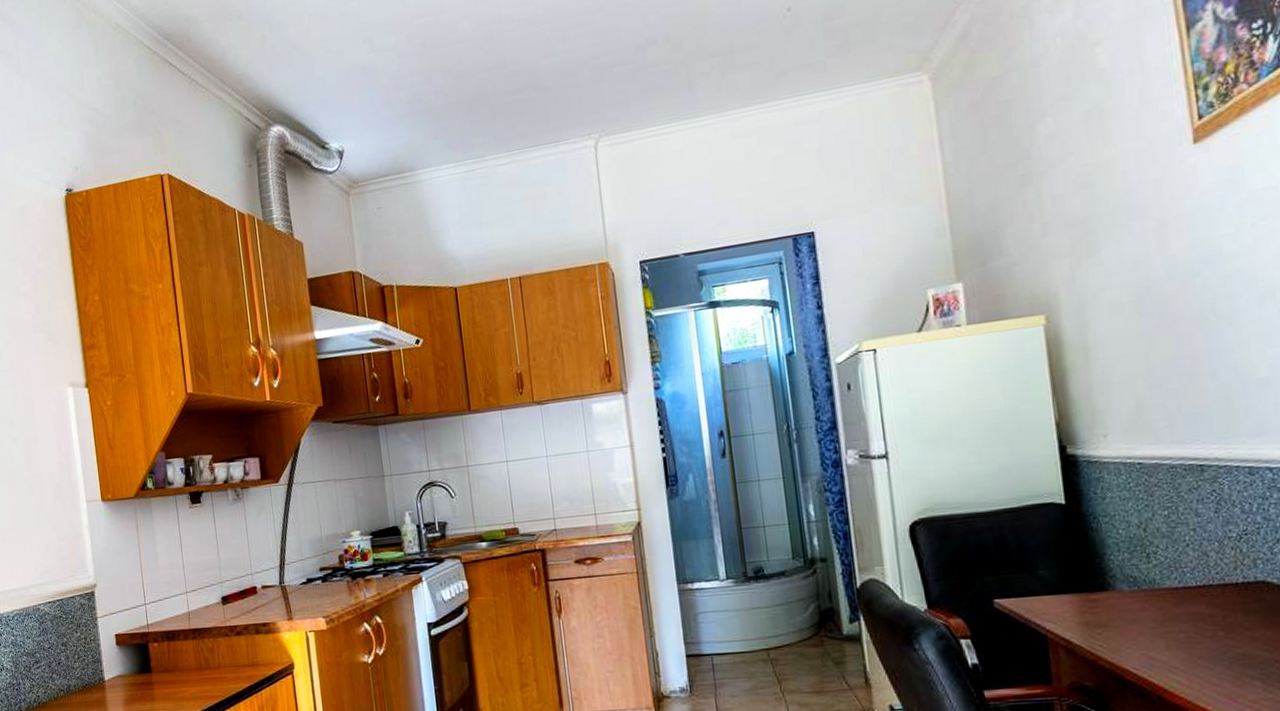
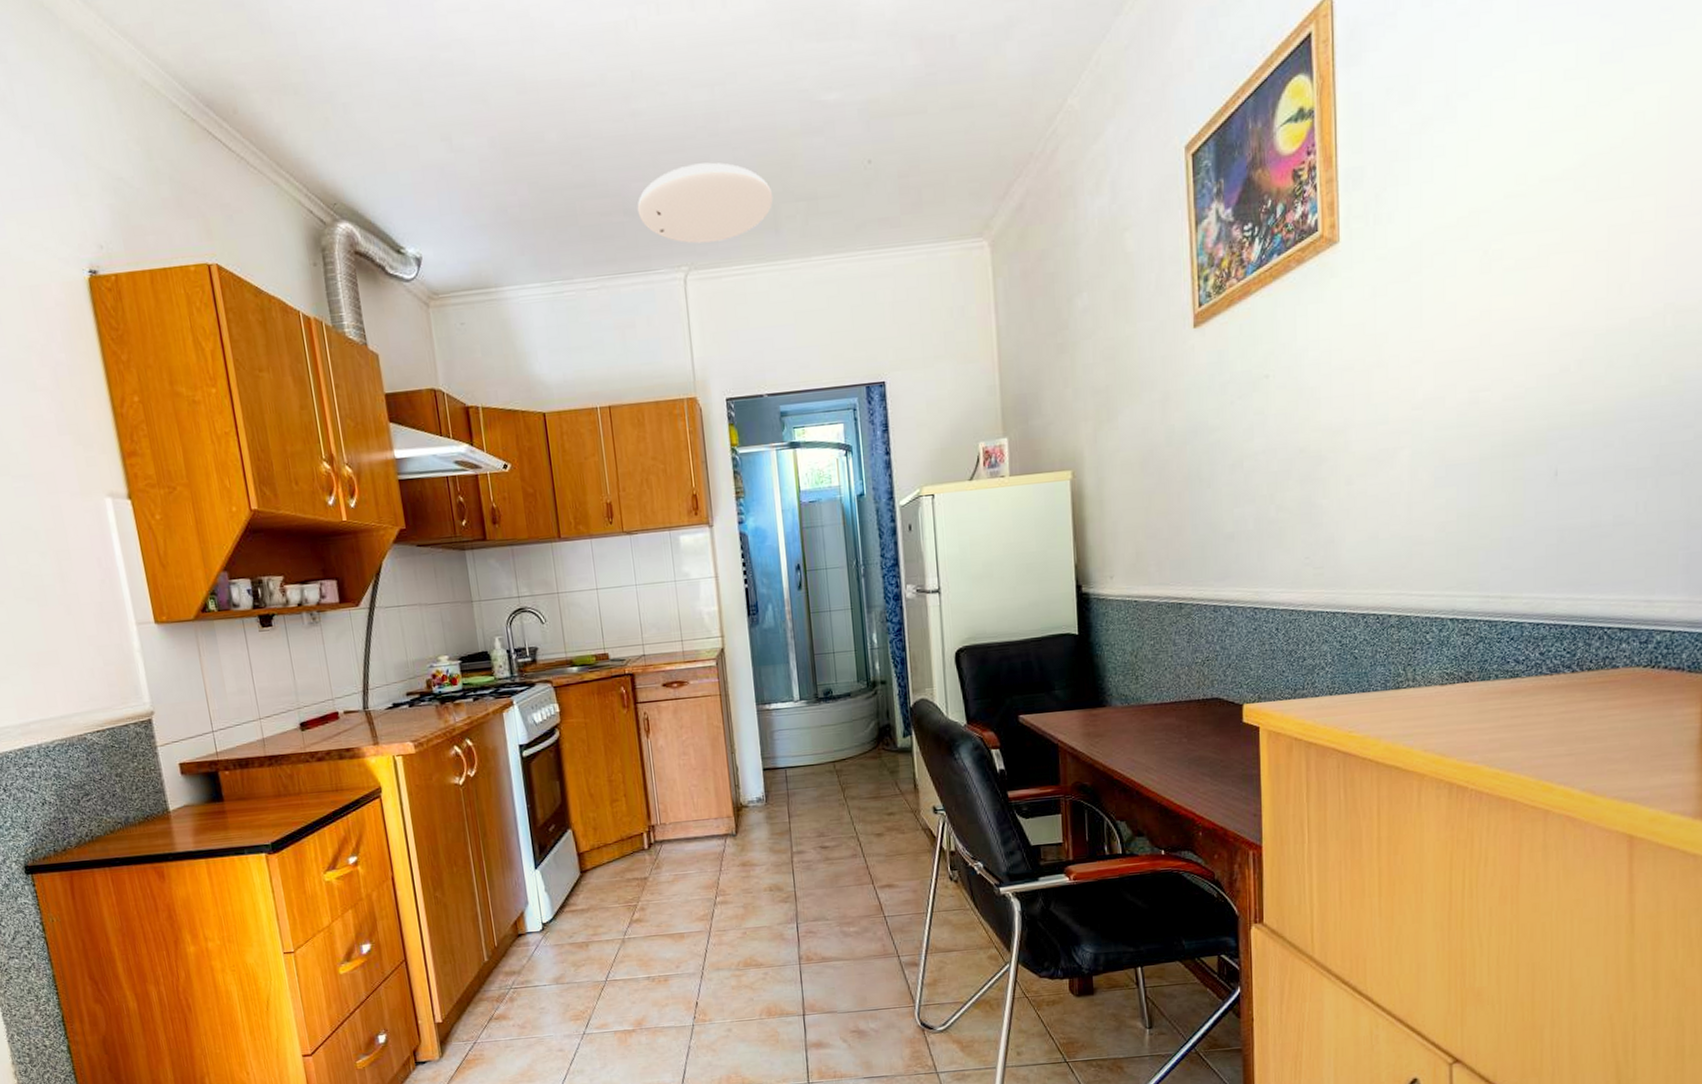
ceiling light: none [547,29,686,111] -> present [637,162,773,244]

